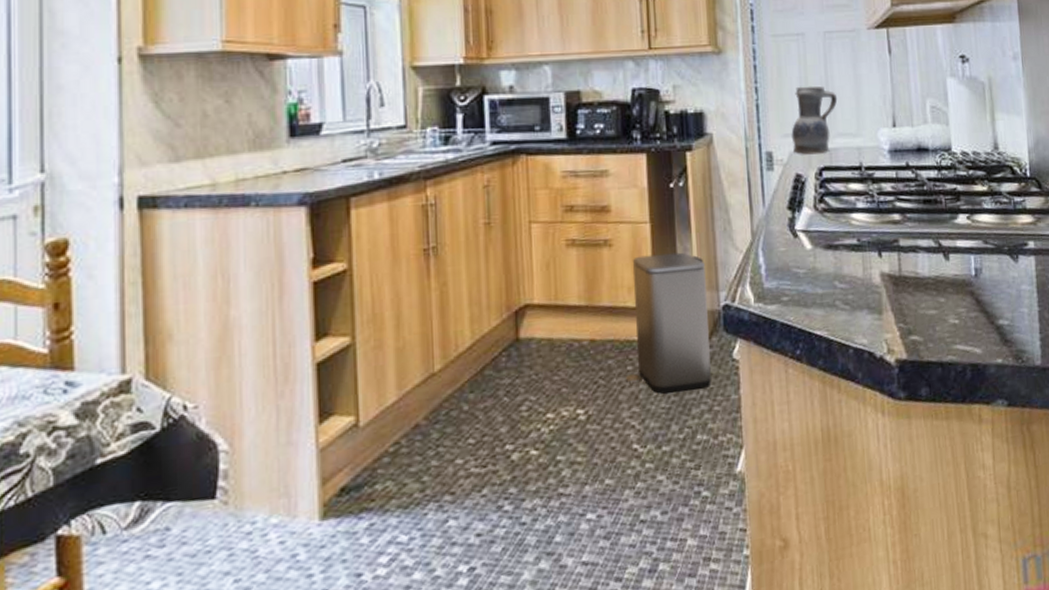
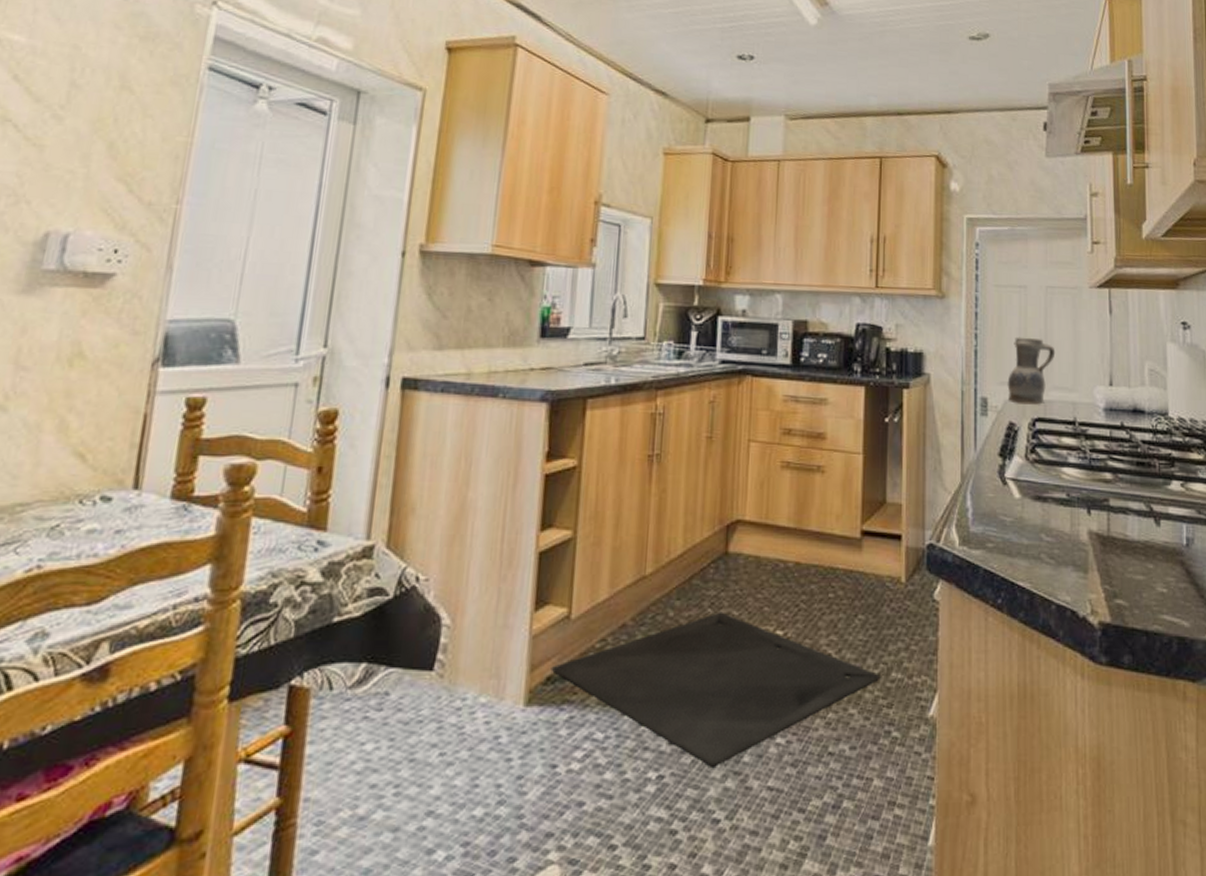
door mat: none [344,398,686,552] -> present [550,612,881,767]
pedal bin: present [626,252,712,394] -> none [827,485,913,626]

